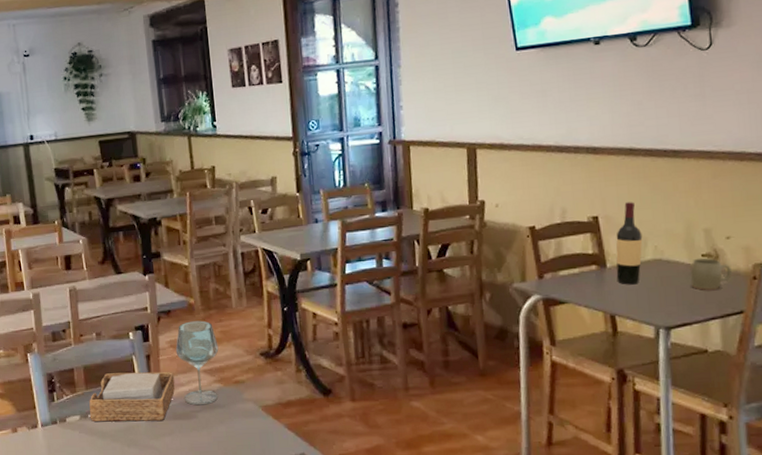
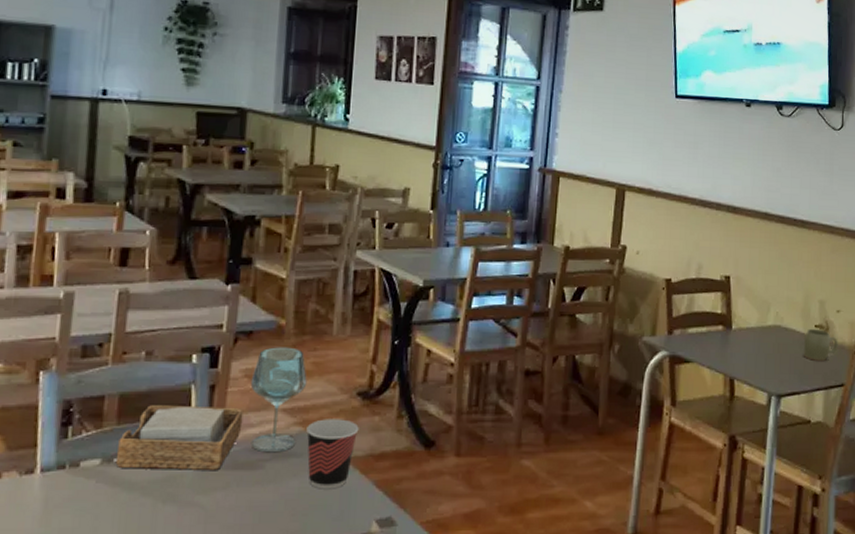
cup: none [224,375,266,433] -> present [306,419,359,489]
wine bottle: present [616,202,643,285] -> none [739,265,767,349]

